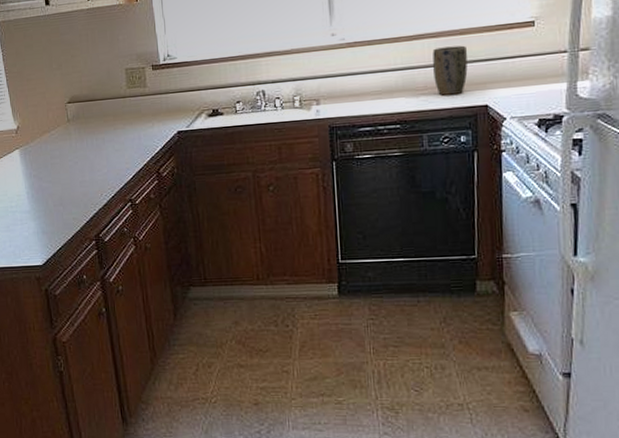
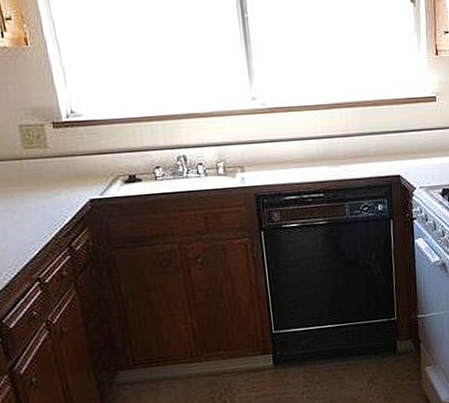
plant pot: present [432,45,468,96] -> none [349,116,382,165]

